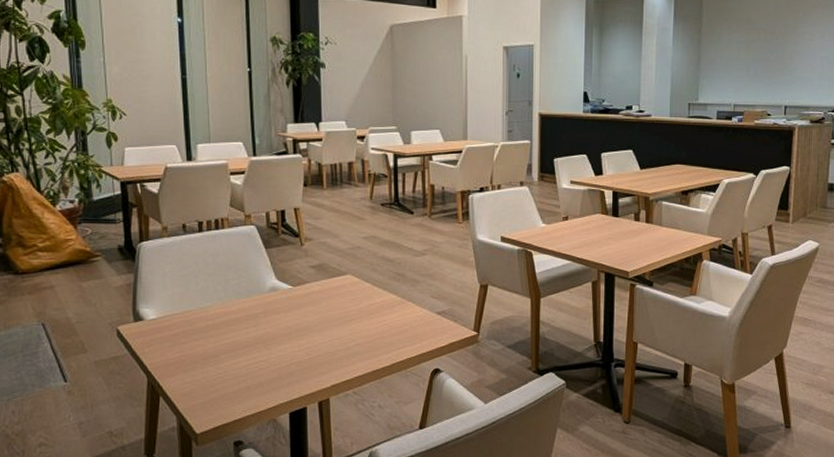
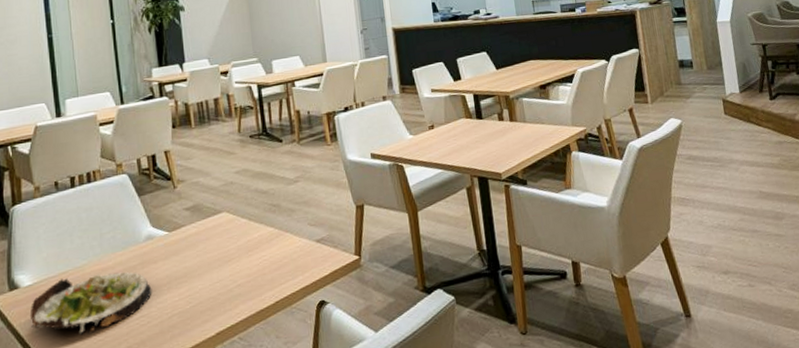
salad plate: none [153,317,273,370] -> present [29,272,152,334]

